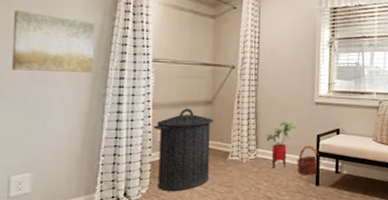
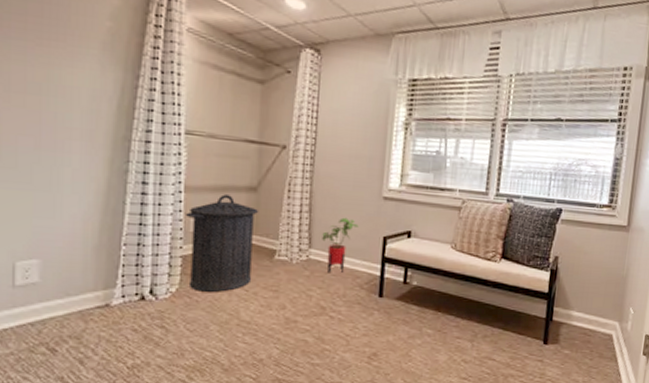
wall art: present [11,10,94,74] -> none [12,58,114,144]
basket: present [296,146,321,175] -> none [357,249,387,284]

